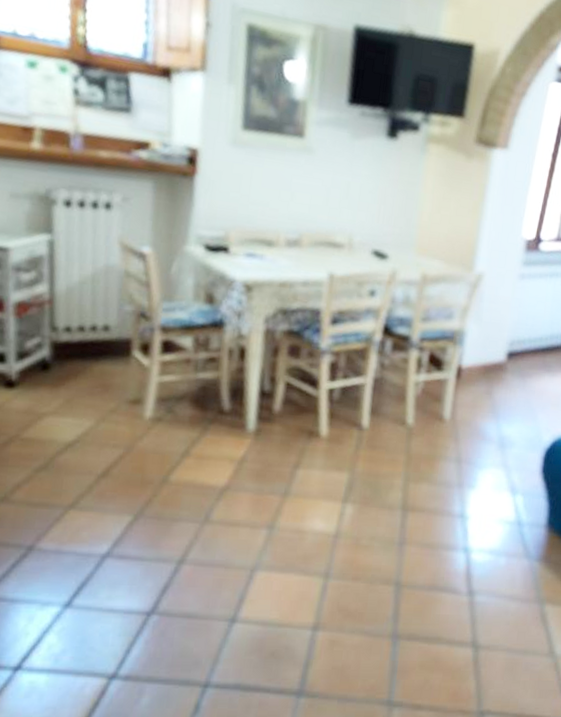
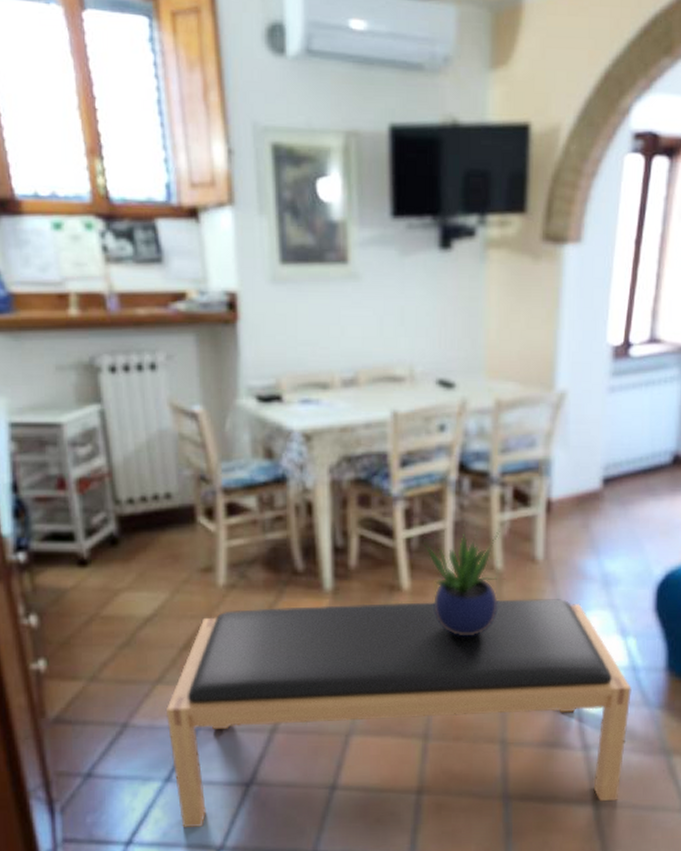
bench: none [74,442,516,655] -> present [165,599,632,828]
potted plant: none [345,388,415,484] -> present [424,530,500,636]

